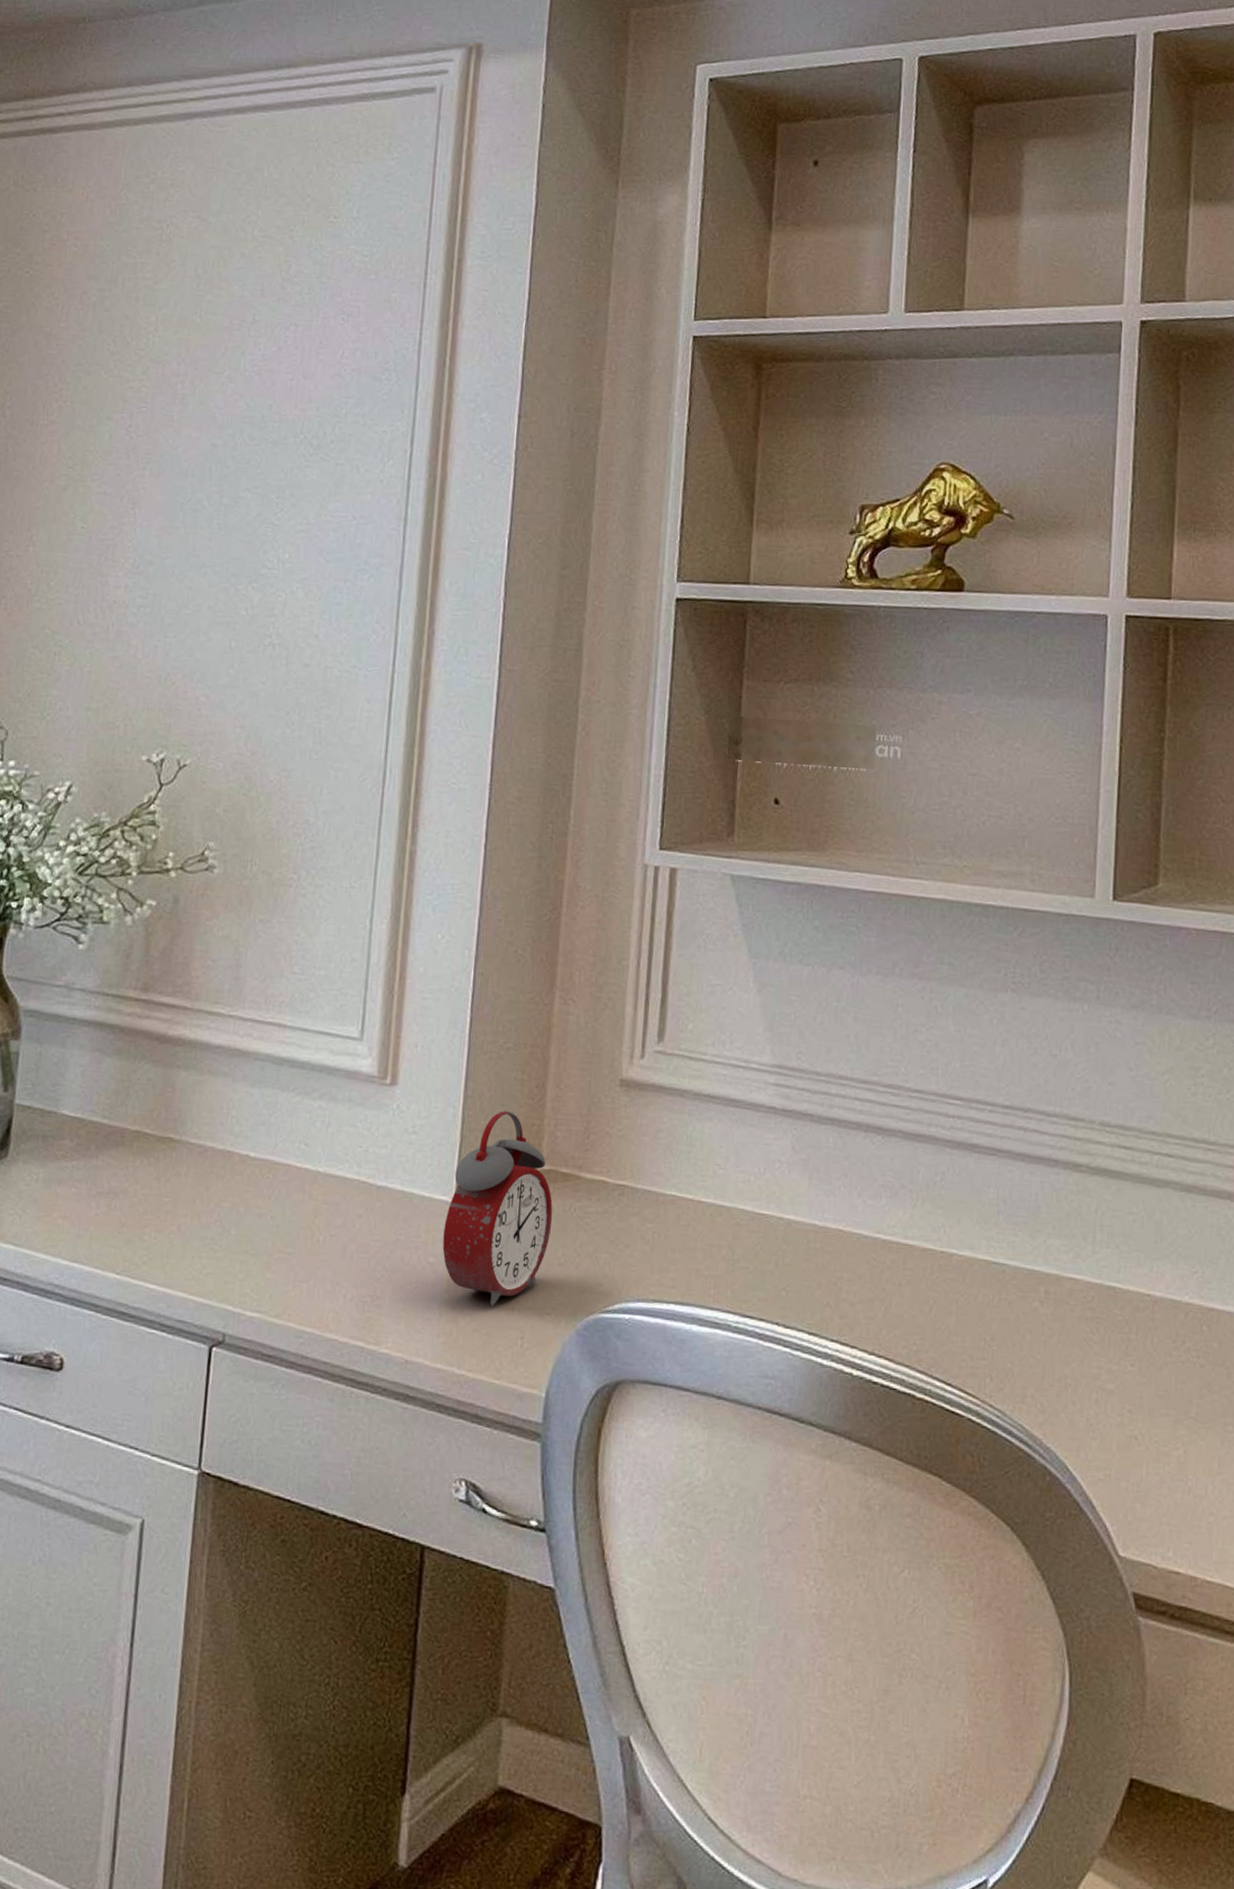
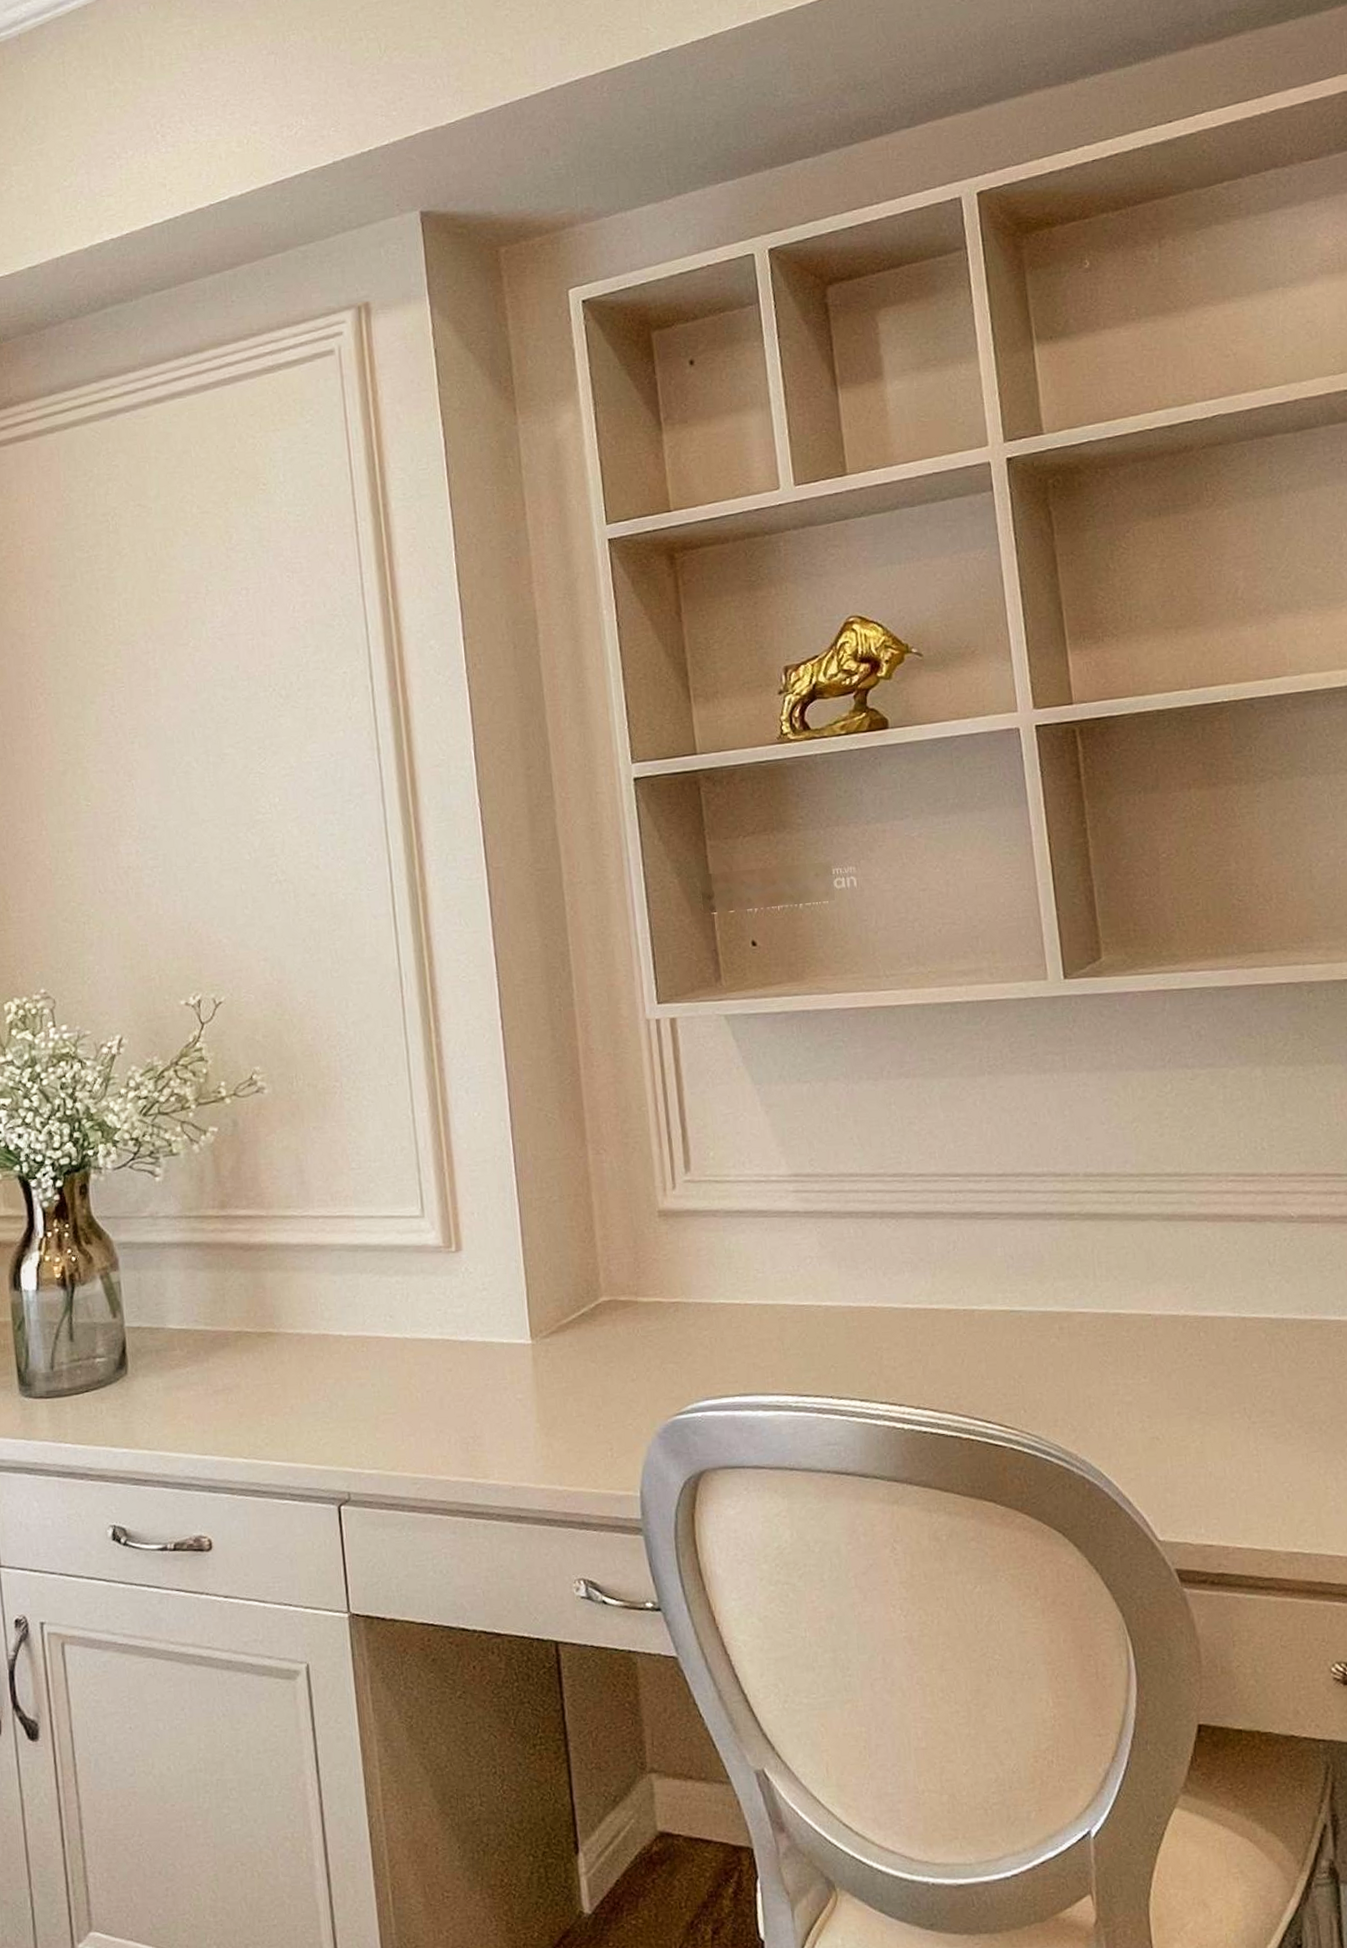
alarm clock: present [442,1111,553,1307] -> none [525,1256,620,1427]

